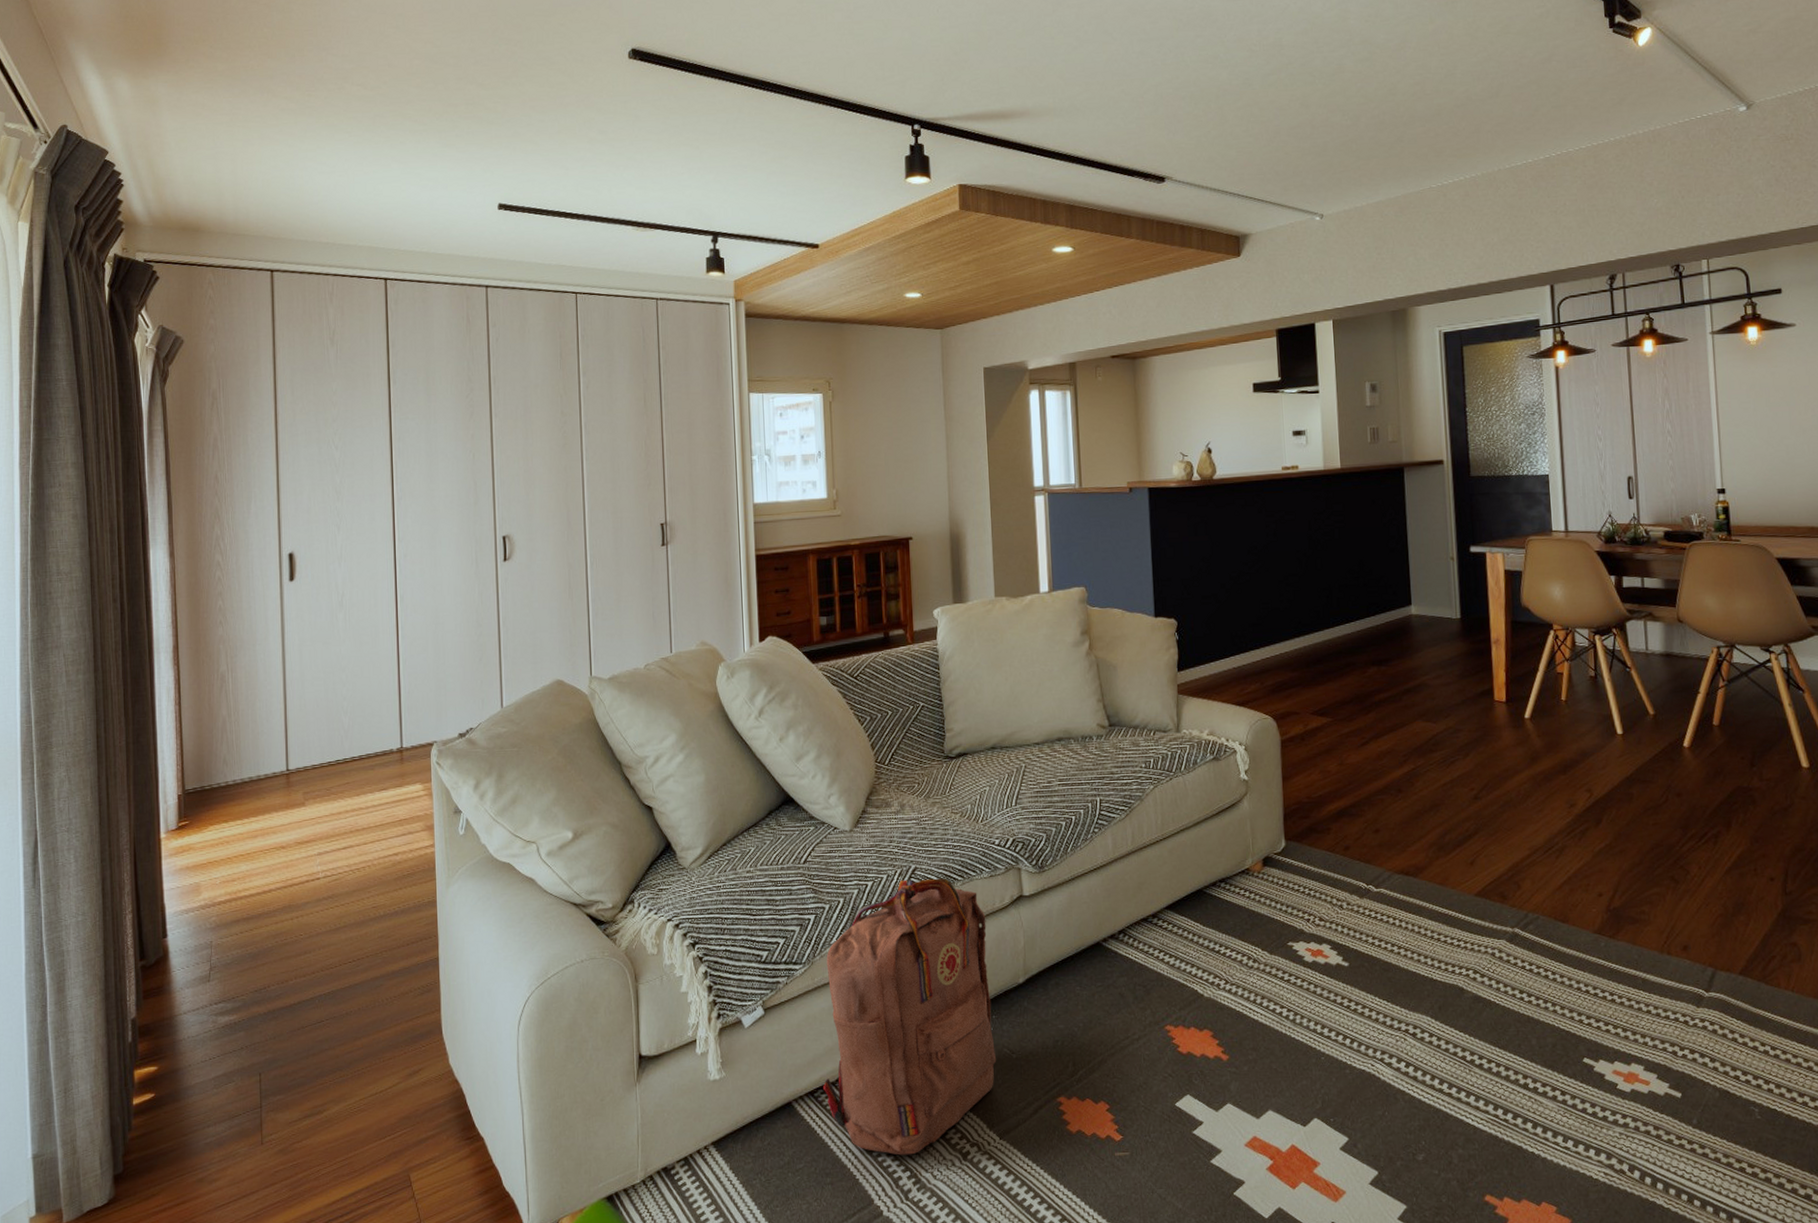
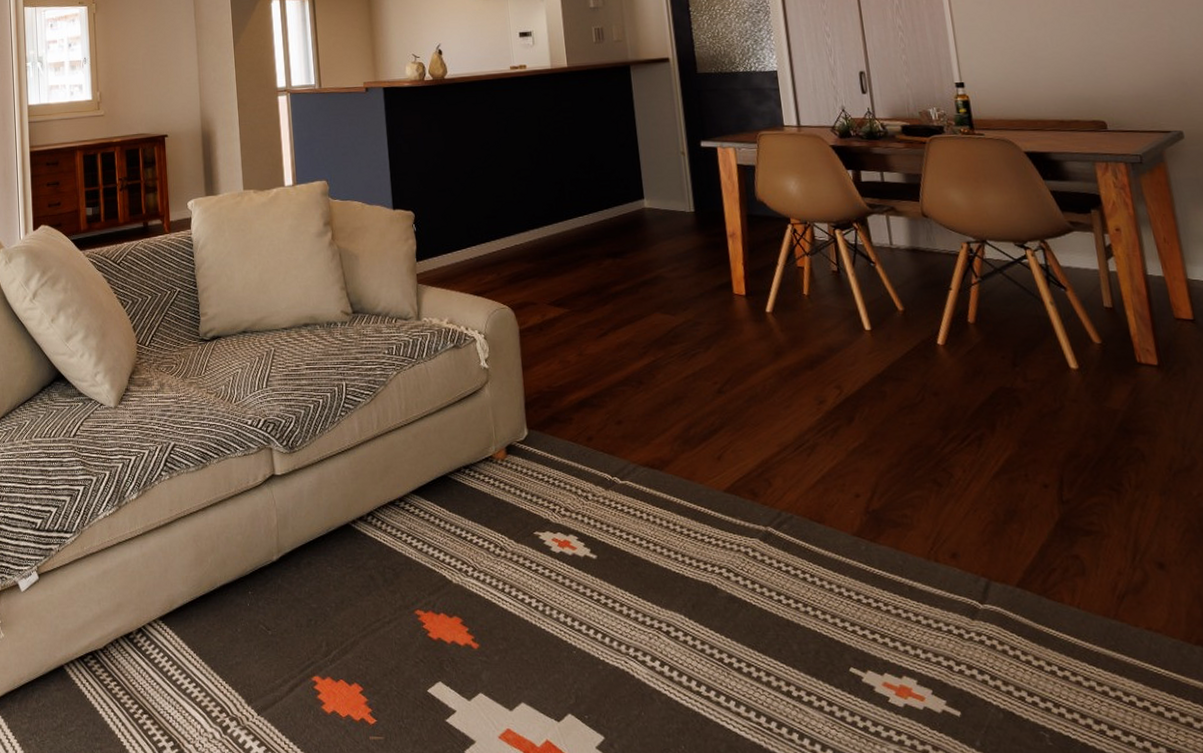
backpack: present [822,878,997,1155] -> none [91,455,253,725]

